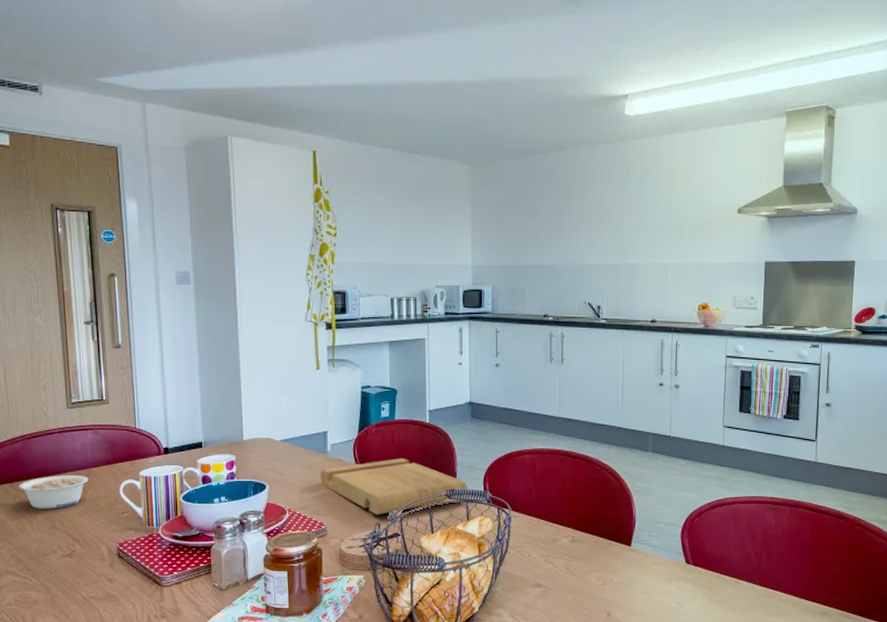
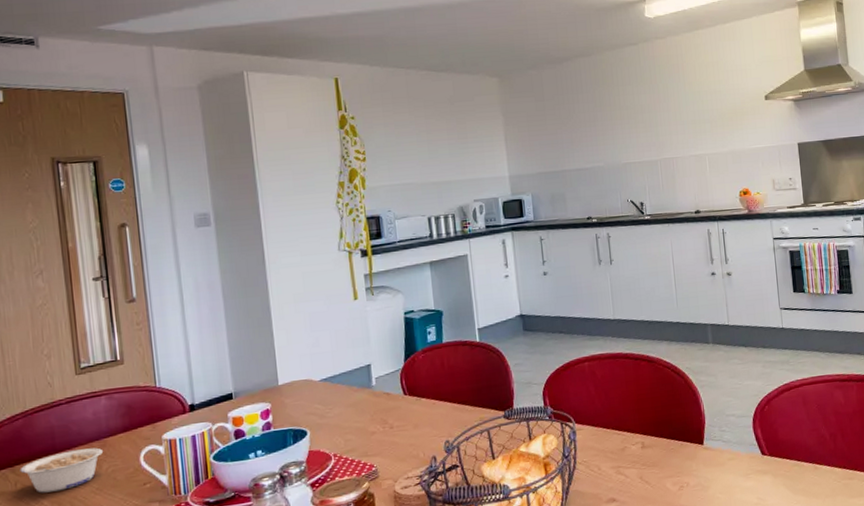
cutting board: present [320,458,468,515] -> none [366,382,528,448]

